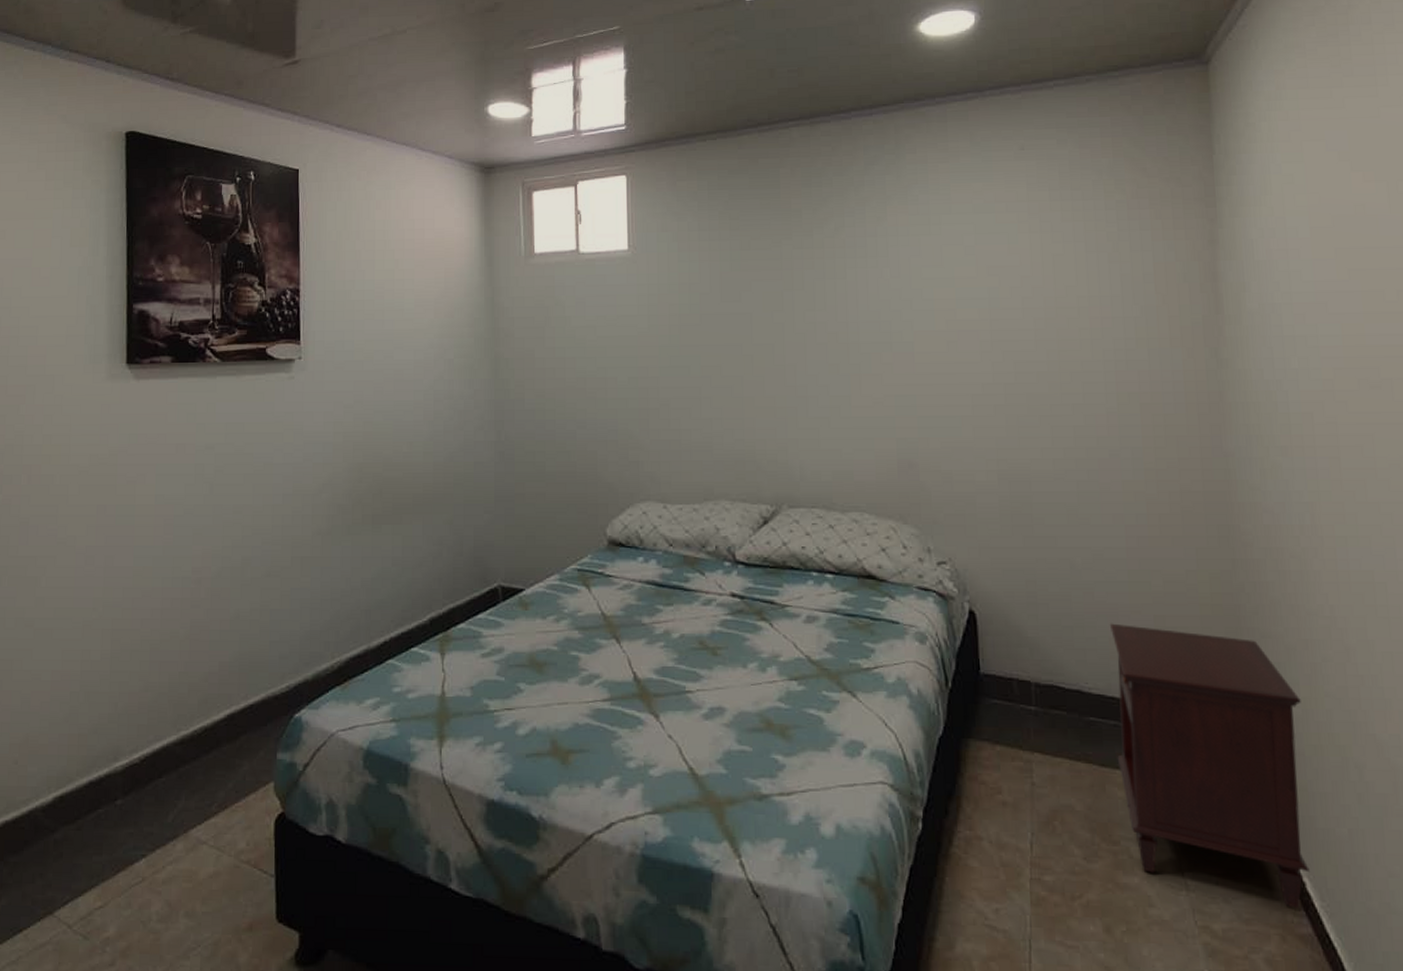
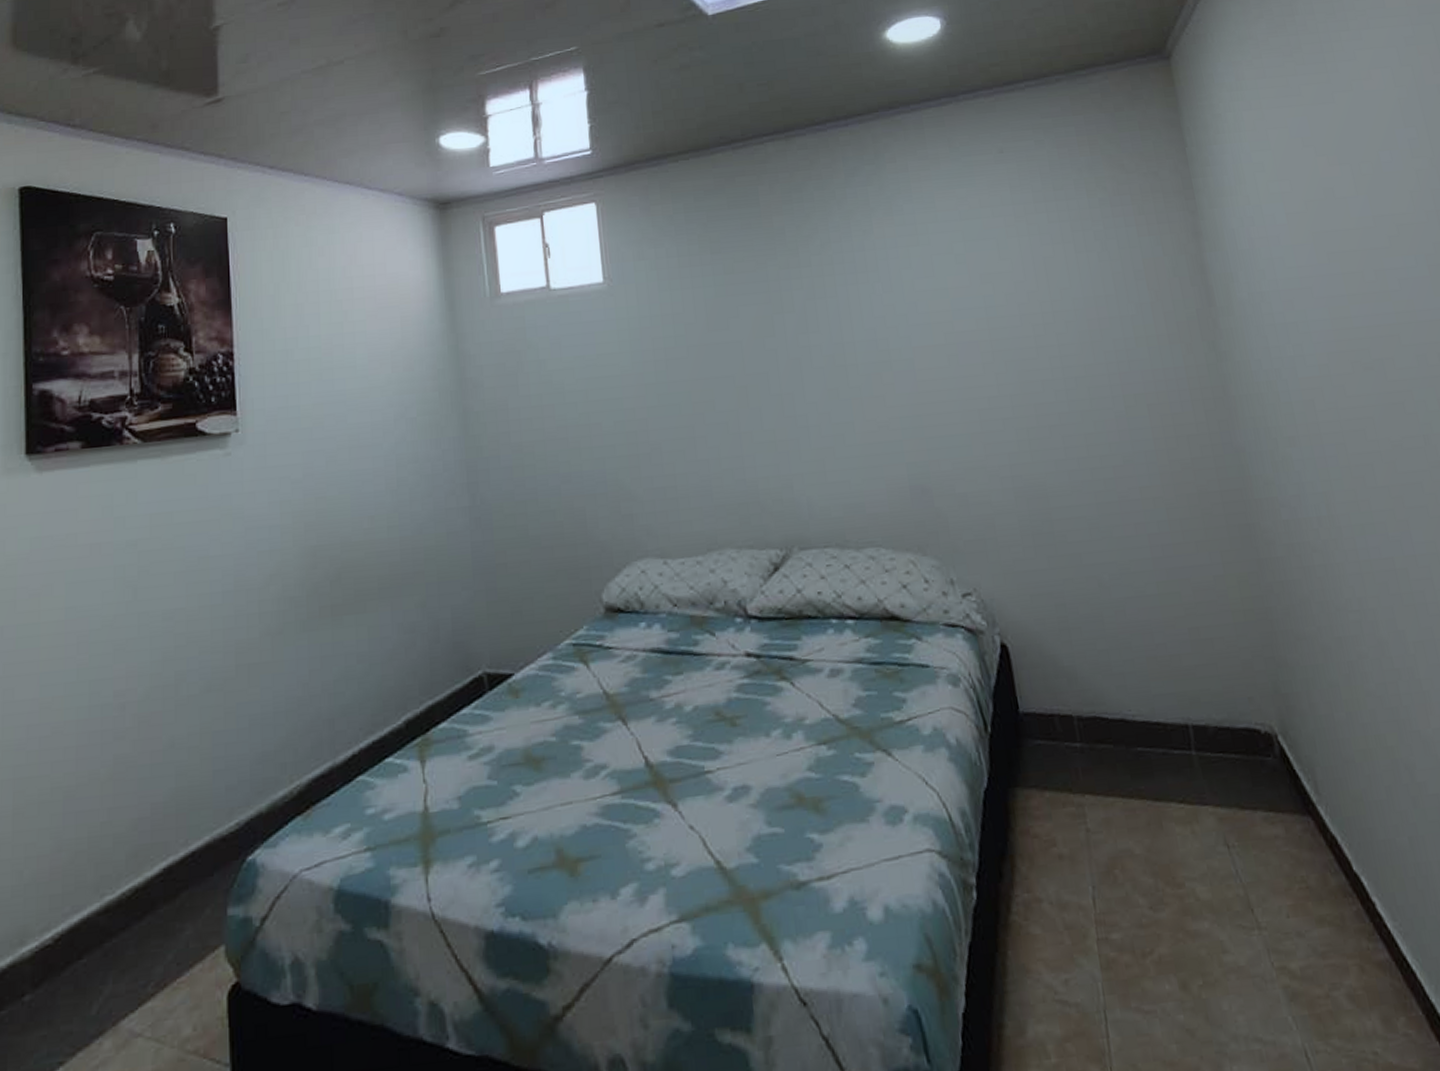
nightstand: present [1109,623,1310,909] -> none [1145,641,1378,933]

